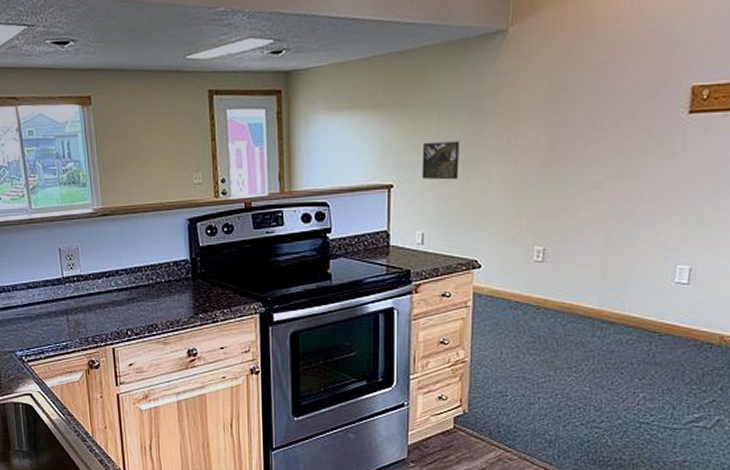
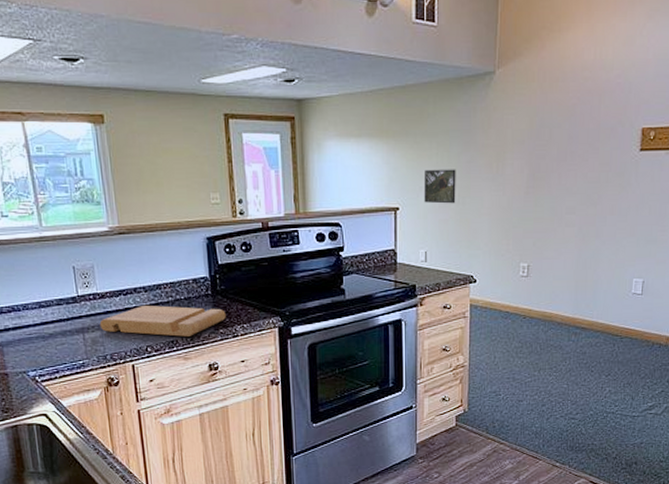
cutting board: none [82,287,206,321] -> present [99,305,226,337]

